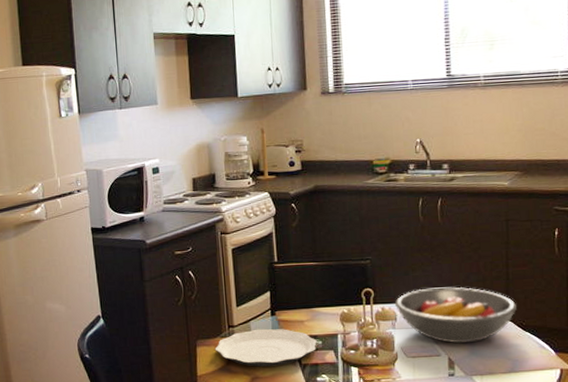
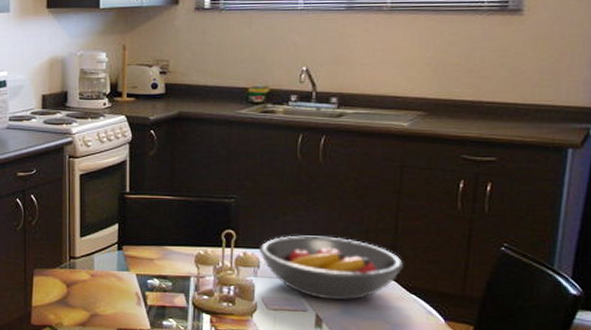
plate: present [214,328,317,367] -> none [53,263,166,305]

